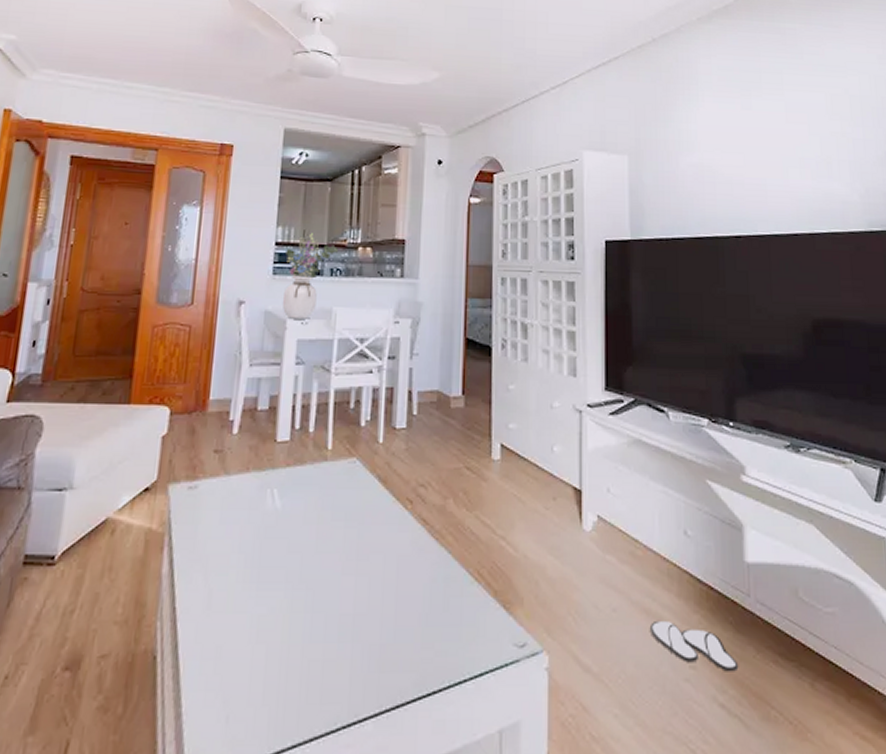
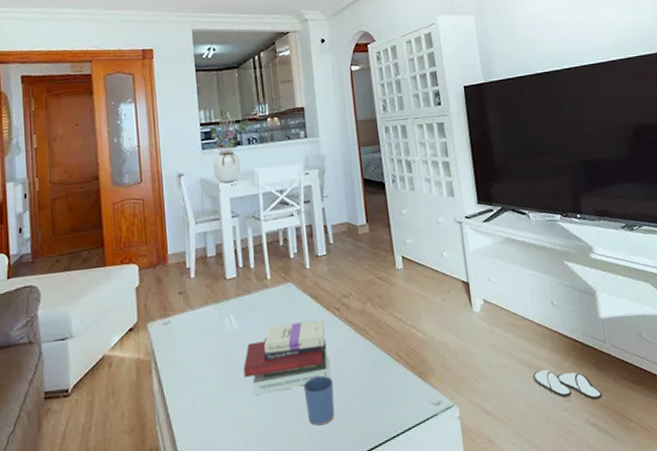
books: none [278,511,392,599] -> present [243,319,331,395]
mug: none [351,585,390,653] -> present [303,375,335,426]

